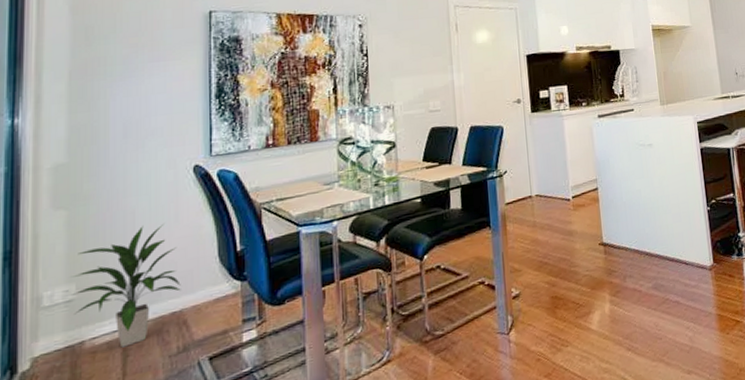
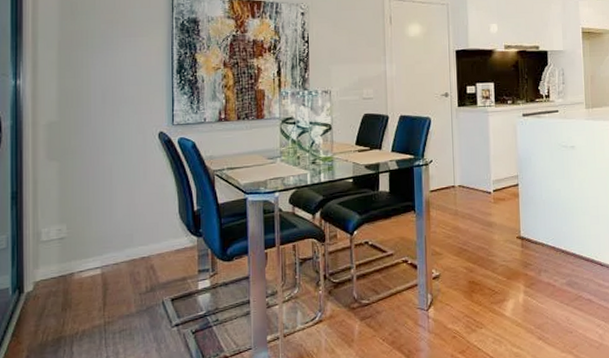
indoor plant: present [72,223,181,348] -> none [64,180,149,282]

